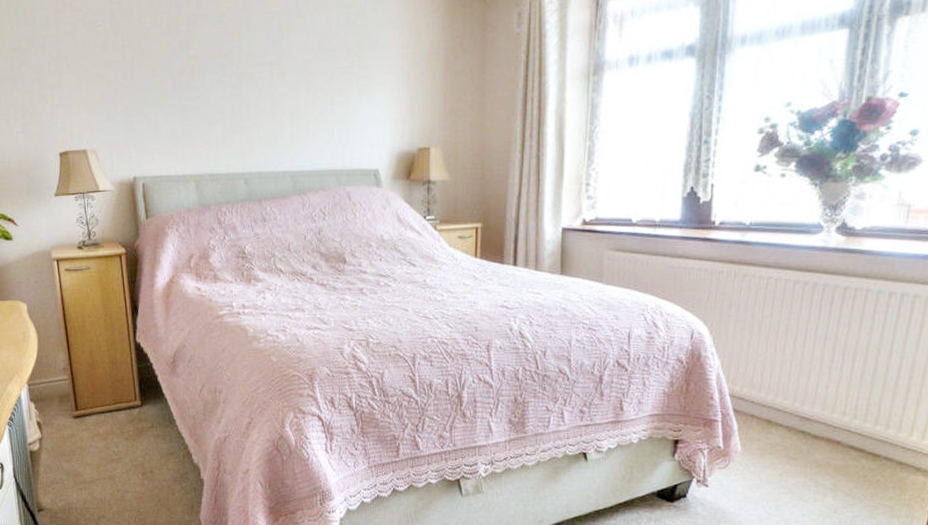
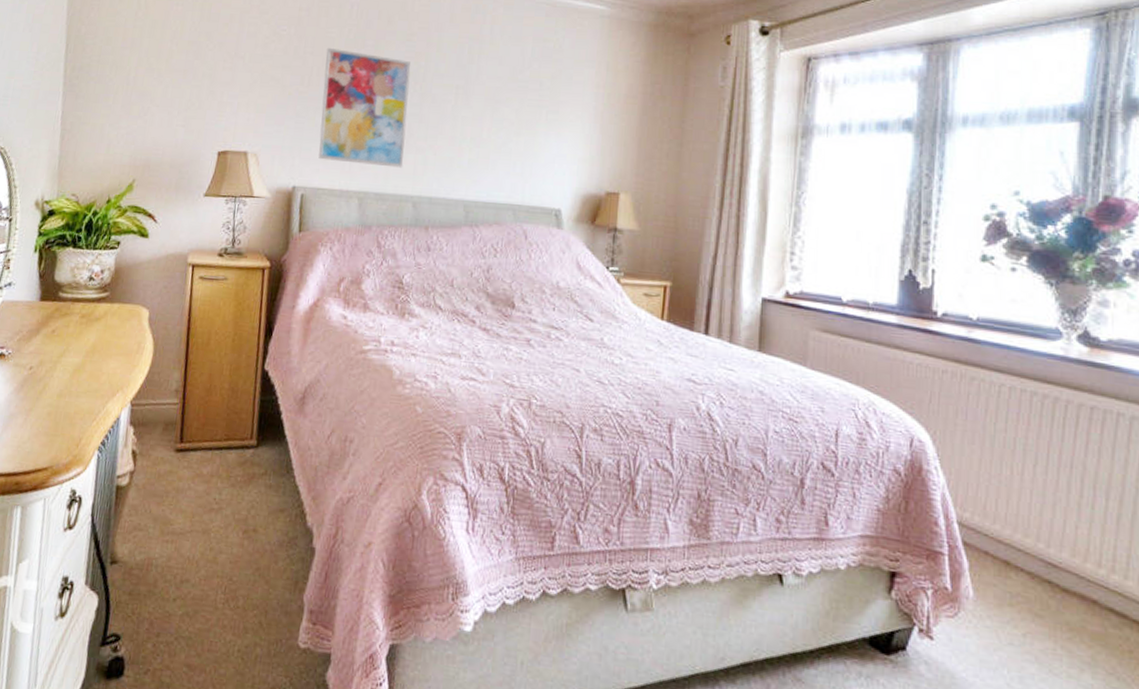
wall art: none [143,38,231,149] -> present [318,47,412,168]

